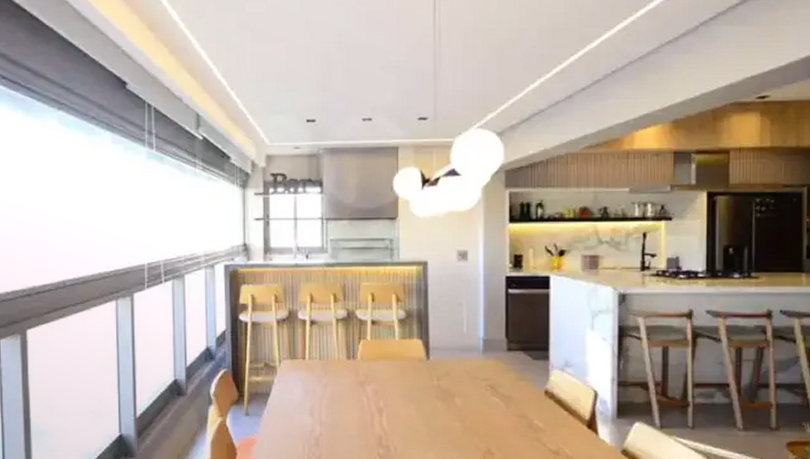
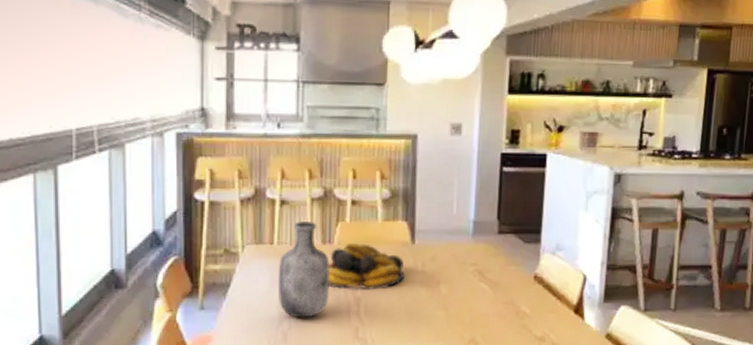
vase: none [310,339,354,426] -> present [277,222,330,318]
fruit bowl: none [353,358,421,402] -> present [328,242,405,291]

